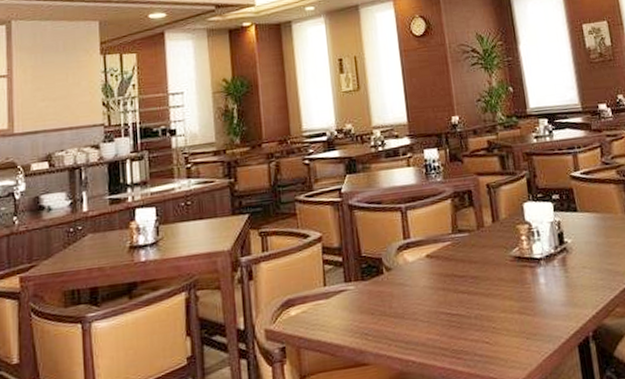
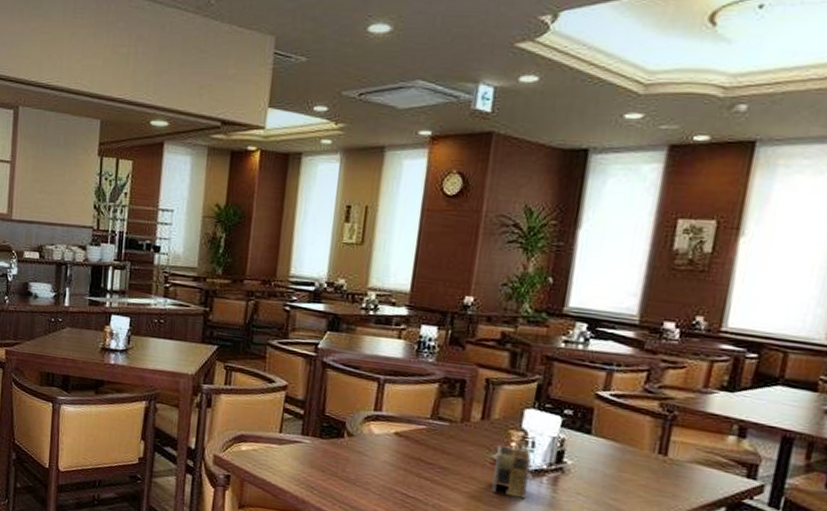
napkin holder: none [511,235,547,289] -> present [491,442,532,499]

